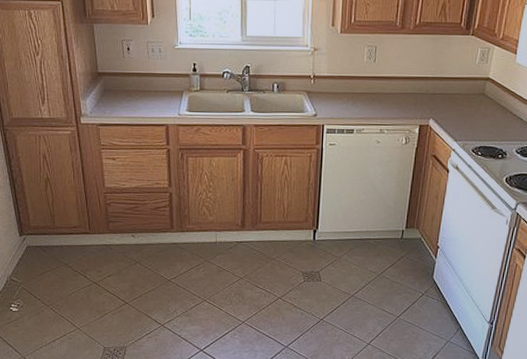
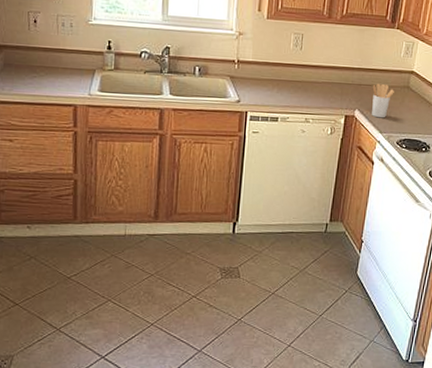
utensil holder: none [446,91,469,127] -> present [372,83,394,118]

